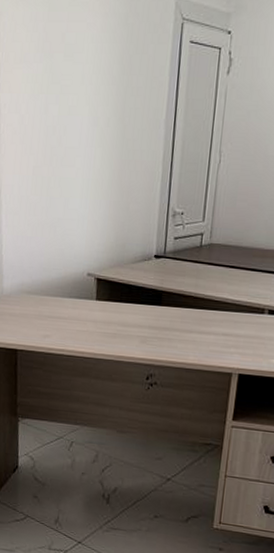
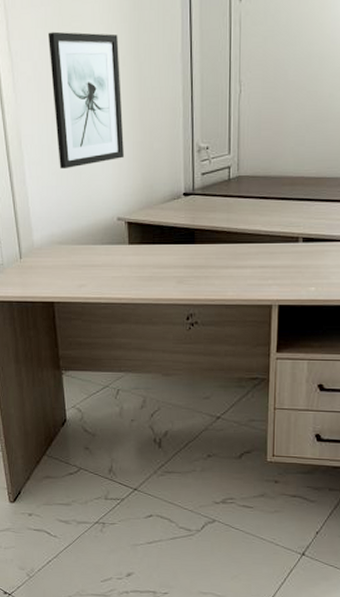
wall art: none [35,88,105,221] -> present [49,31,124,169]

